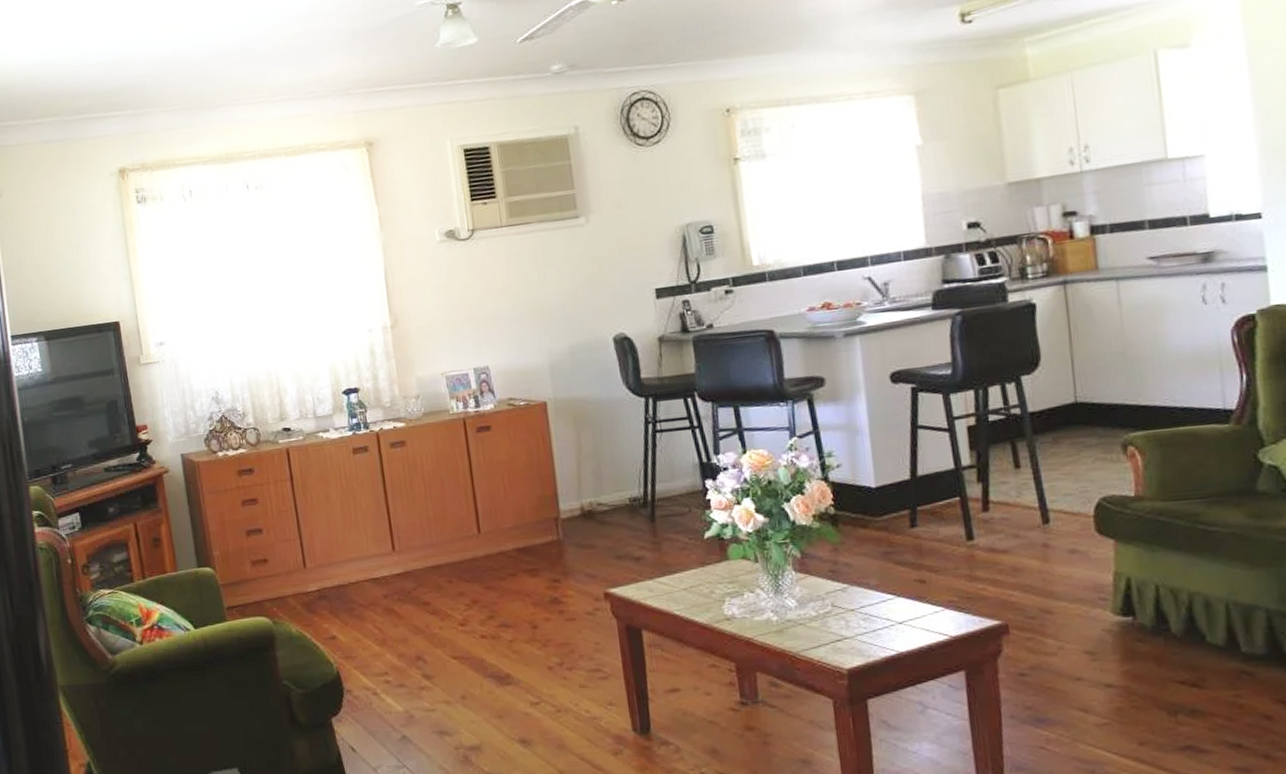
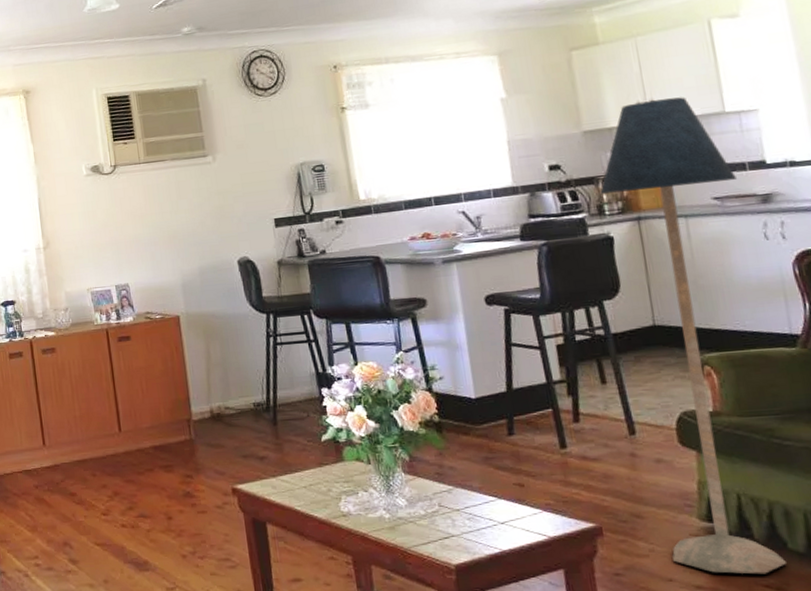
floor lamp: none [1023,141,1205,671] -> present [600,97,788,575]

